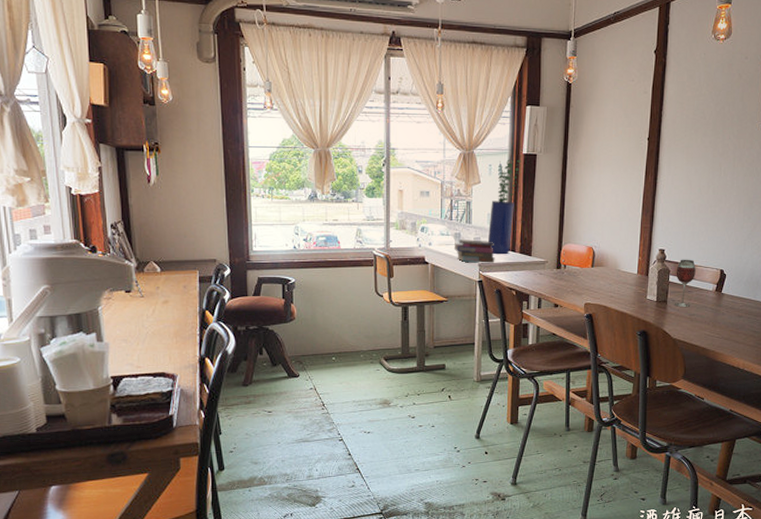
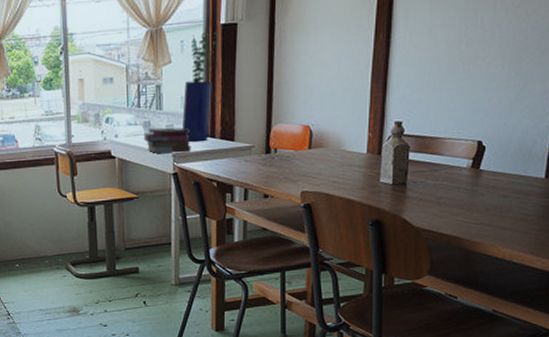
wineglass: present [674,259,696,308] -> none [415,131,444,190]

